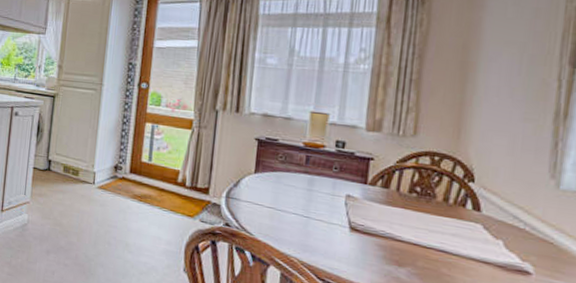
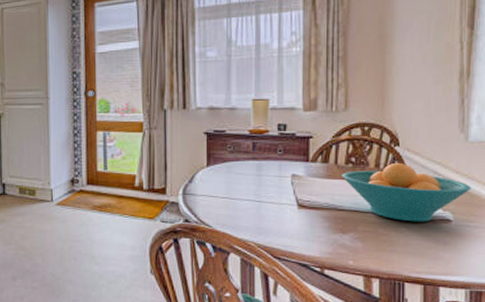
fruit bowl: none [403,199,560,270] -> present [342,162,471,222]

